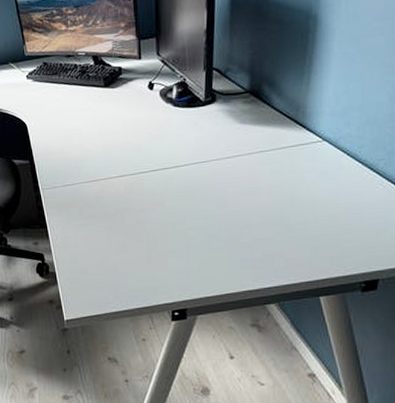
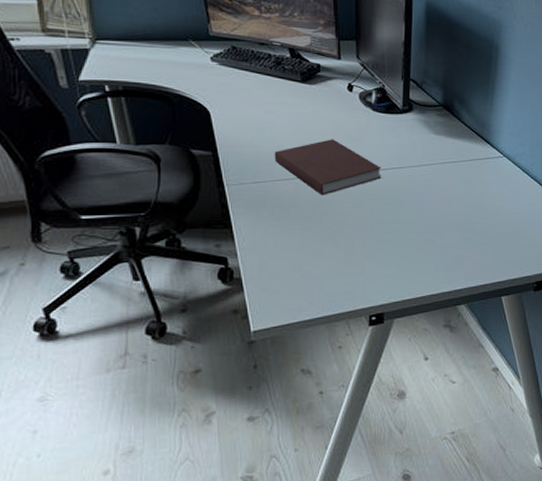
notebook: none [81,139,184,194] -> present [274,139,382,195]

